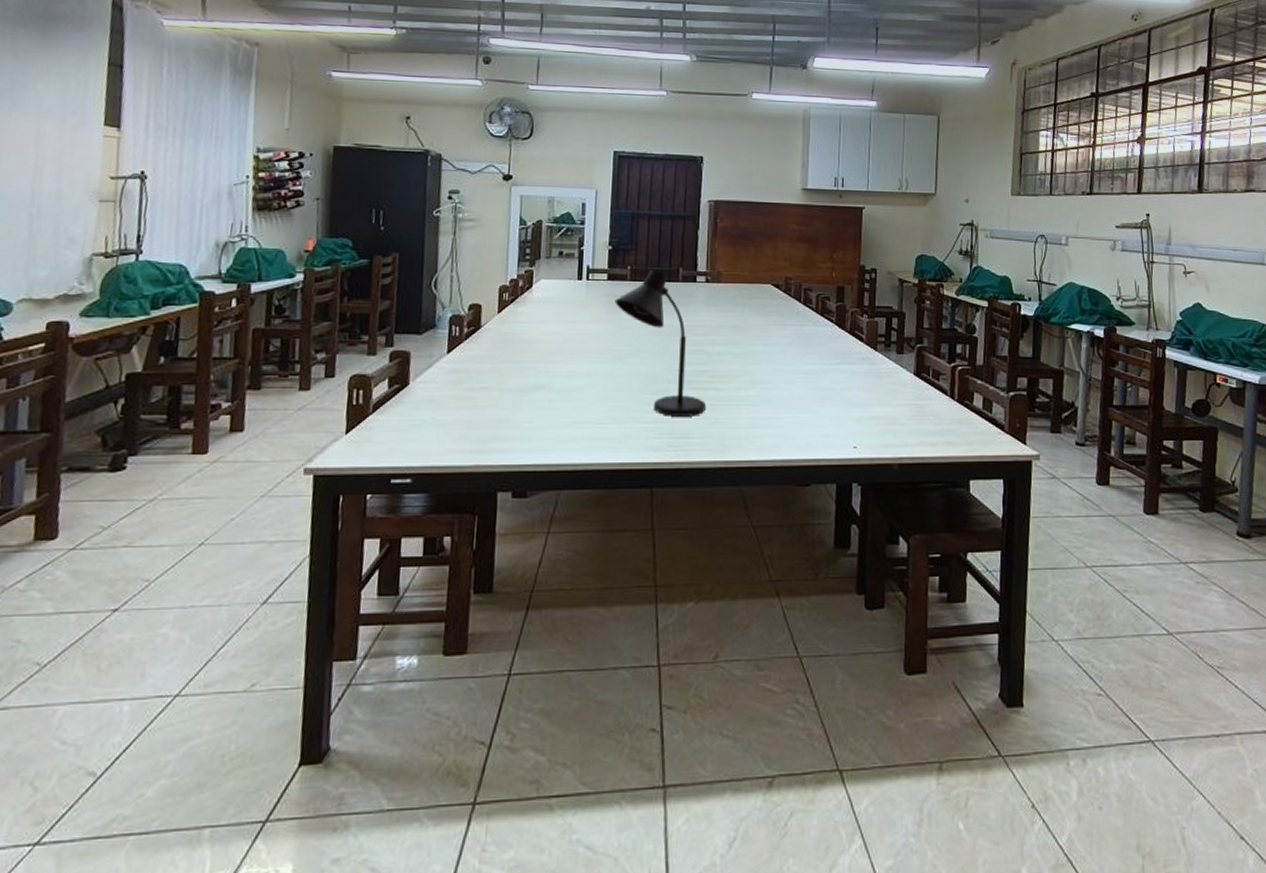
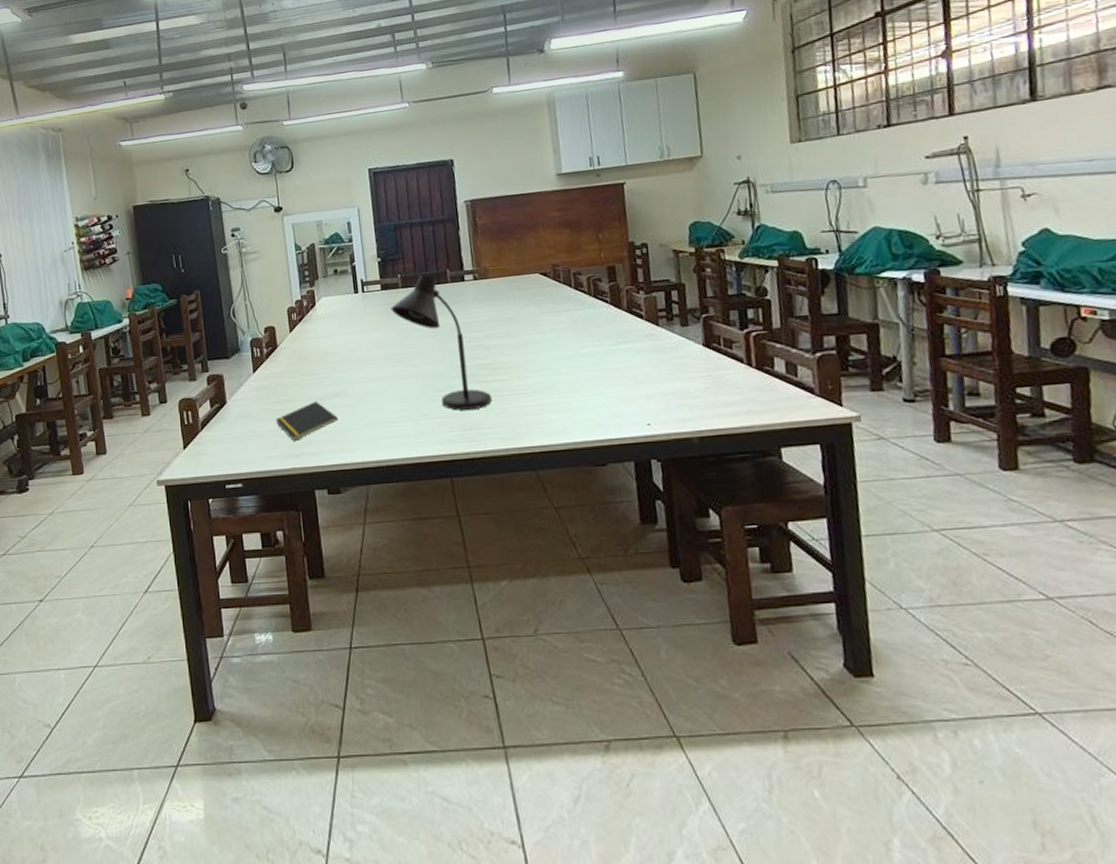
notepad: none [464,391,538,435] -> present [275,400,339,441]

